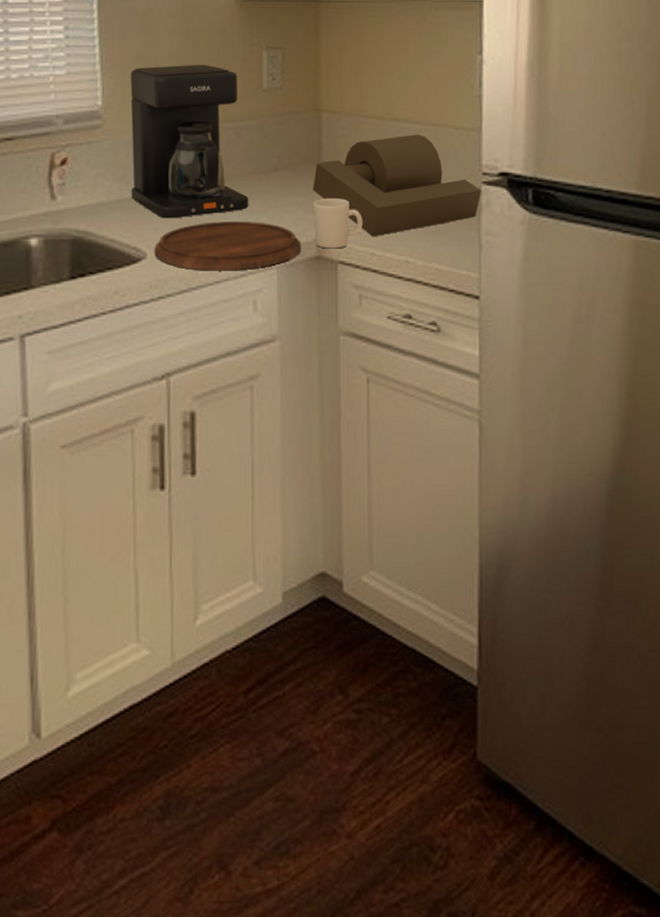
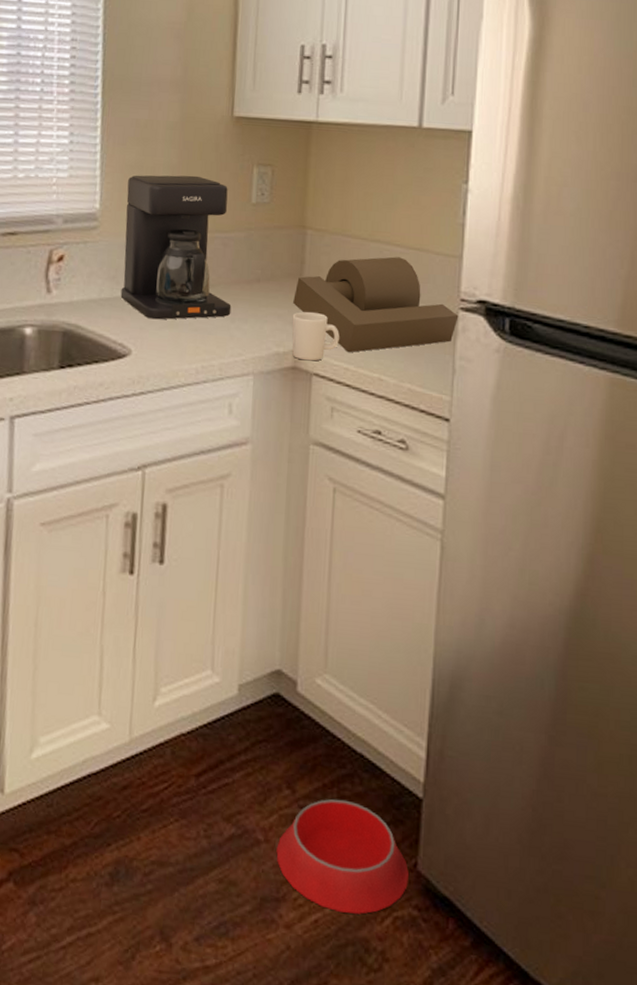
cutting board: present [154,221,301,271] -> none [139,325,279,374]
pet bowl: none [333,697,470,813] -> present [276,799,410,914]

